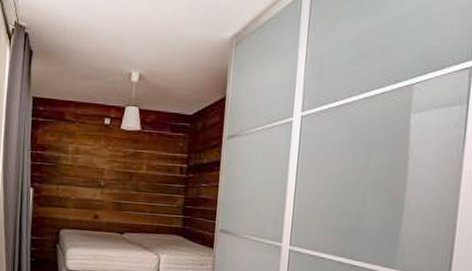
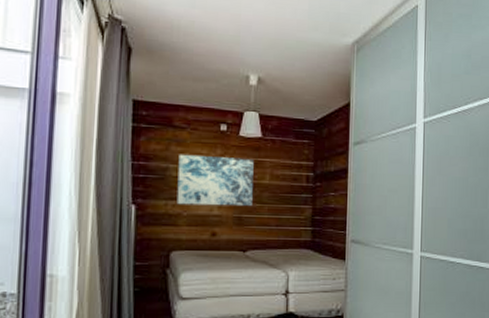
wall art: none [66,145,133,193] -> present [176,154,254,206]

